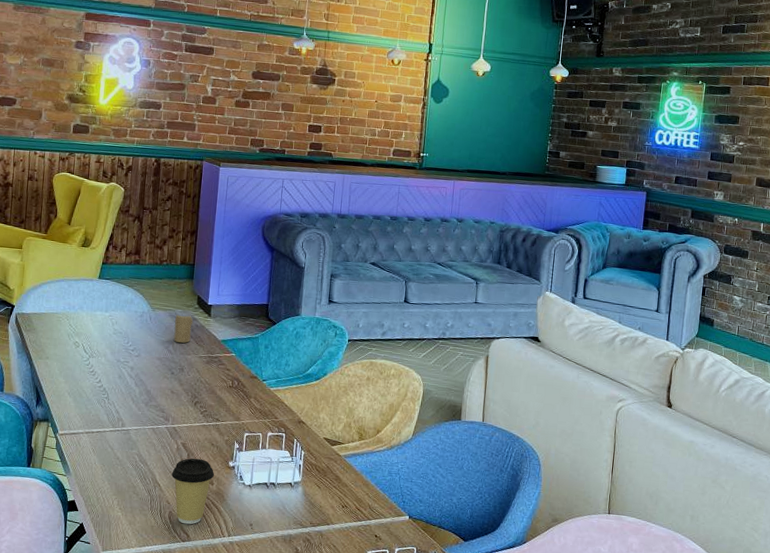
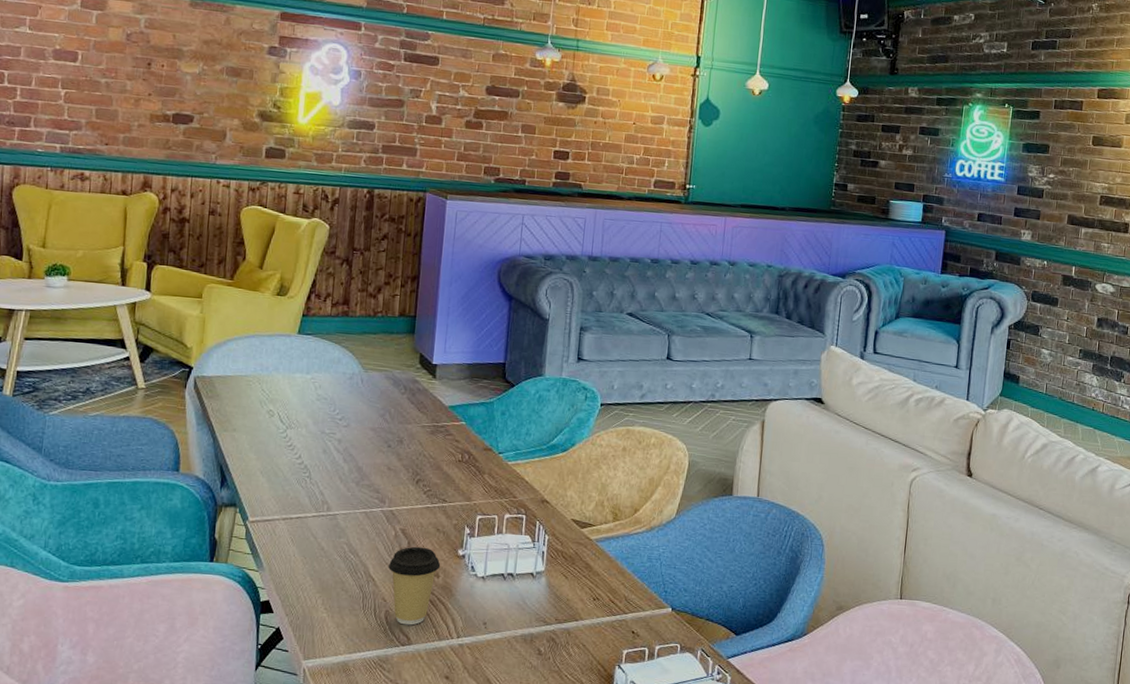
candle: present [173,314,194,343] -> none [390,376,415,410]

